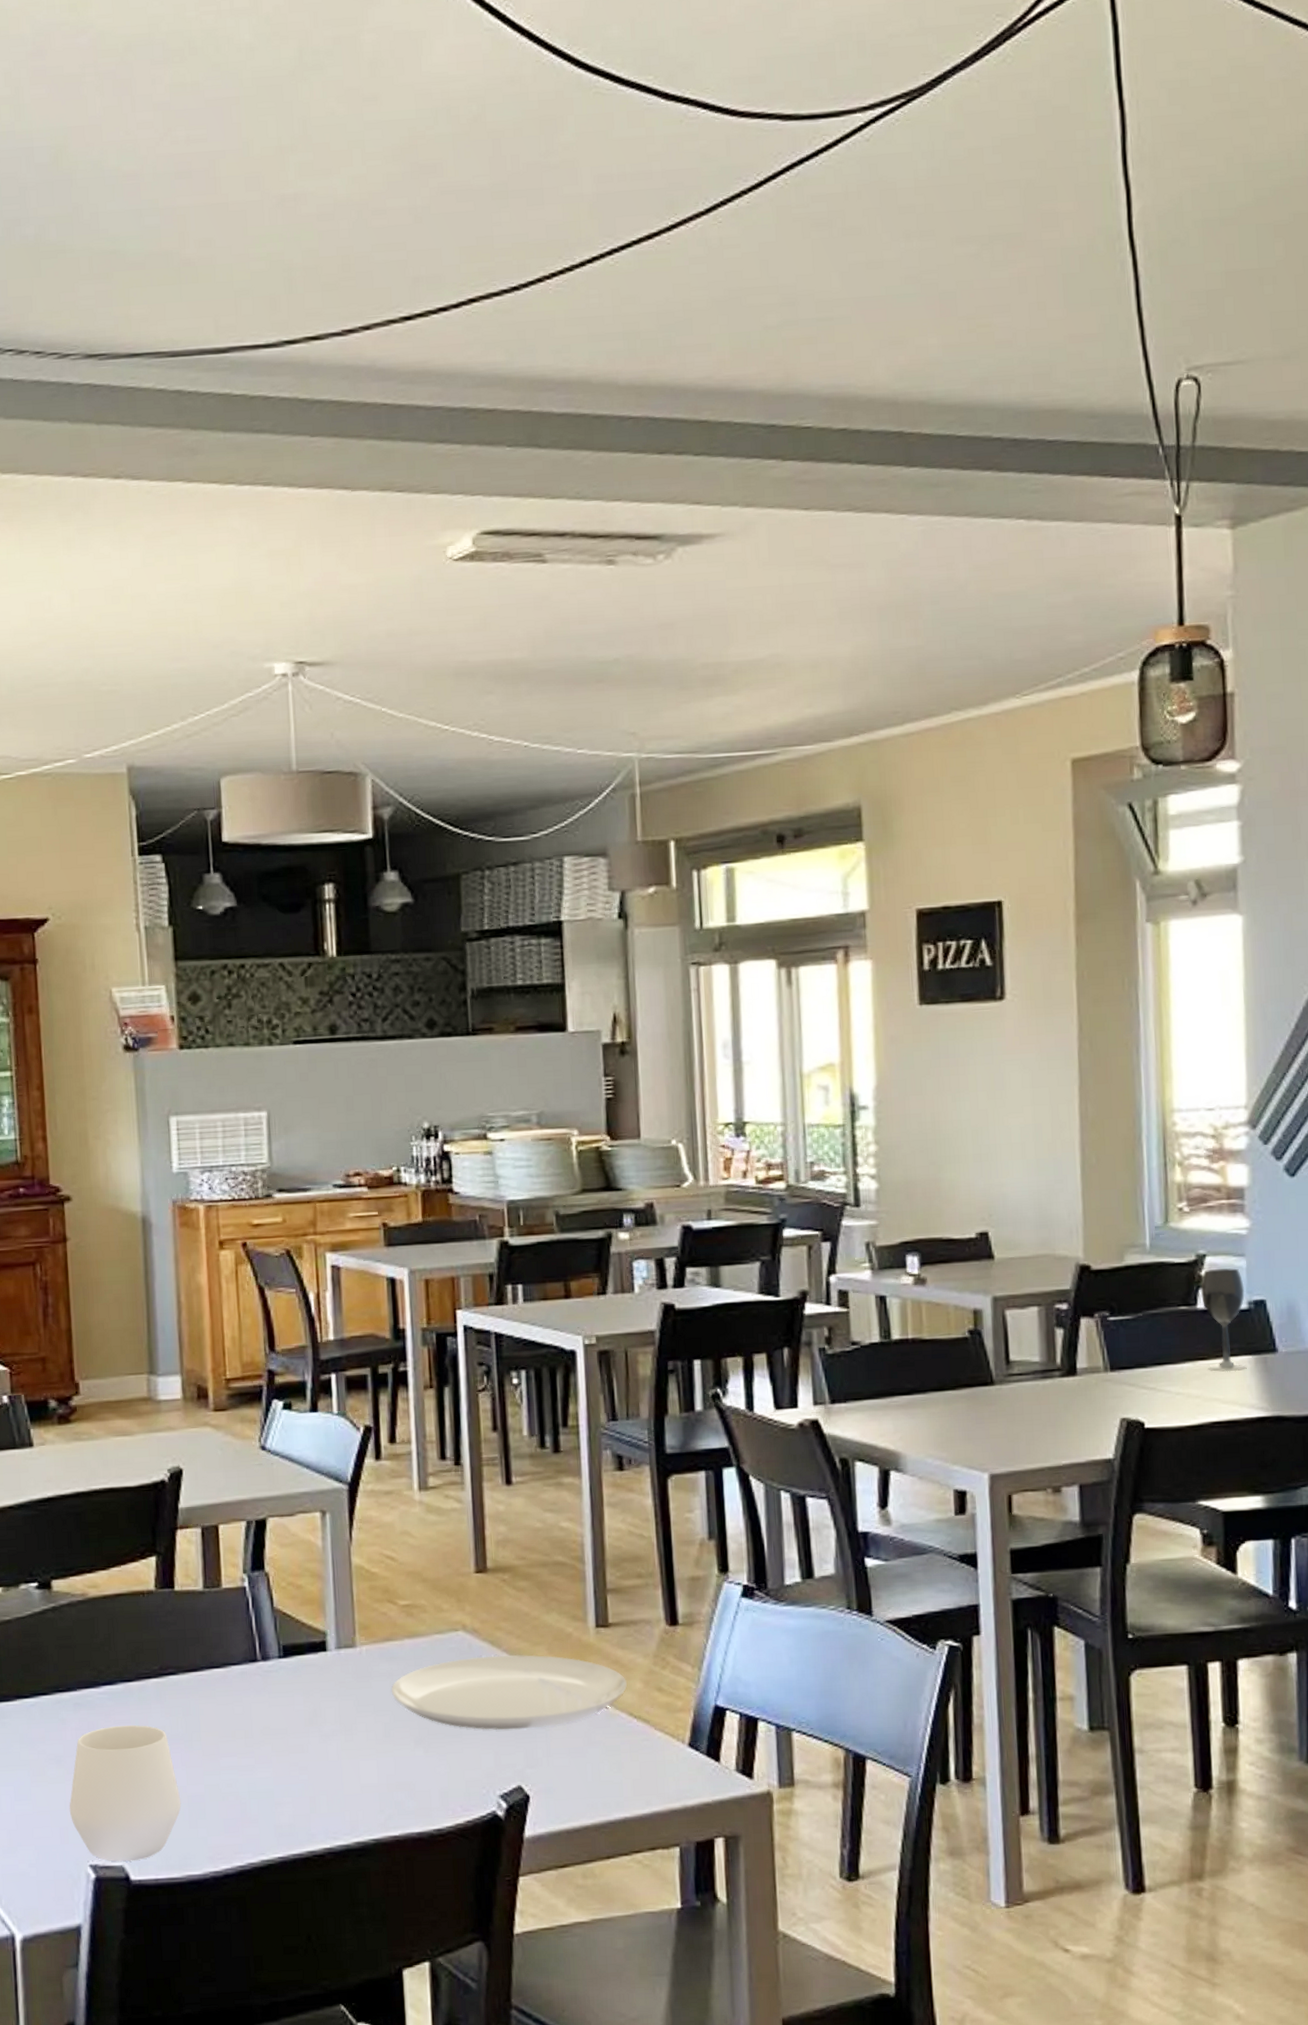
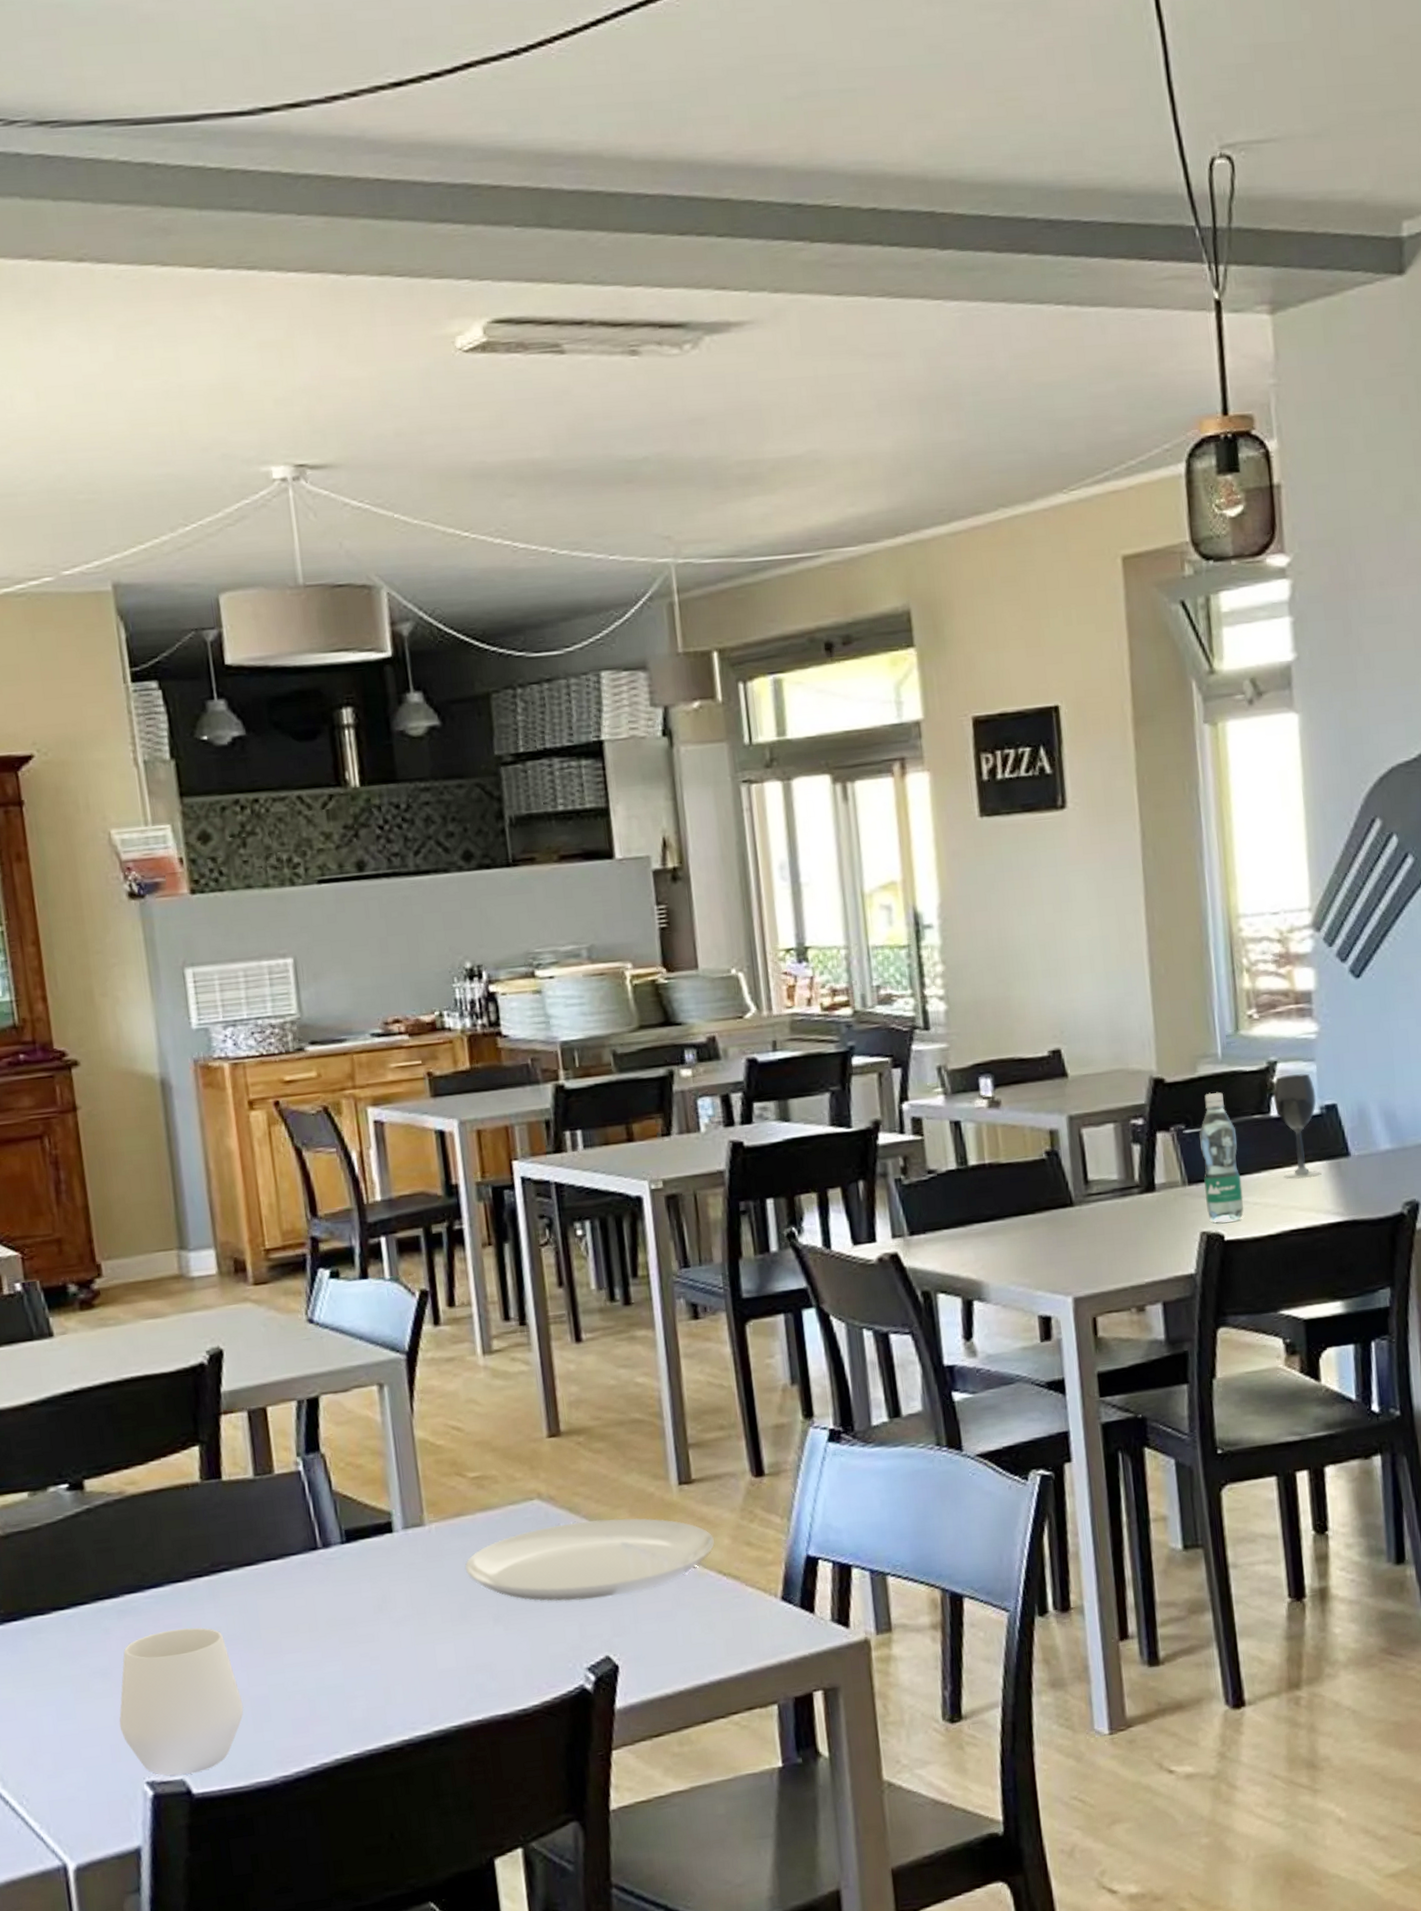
bottle: none [1124,1281,1166,1410] -> present [1199,1092,1244,1223]

